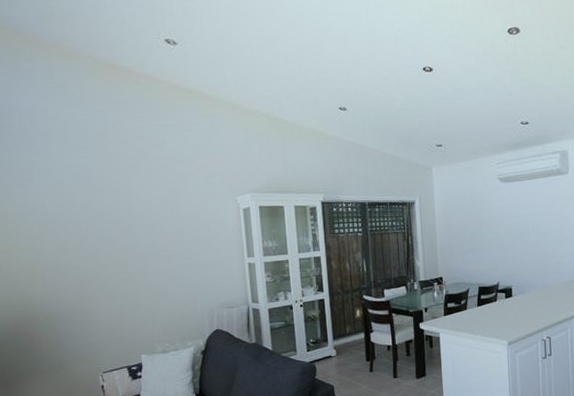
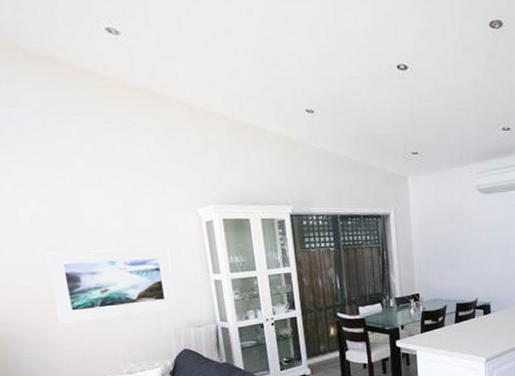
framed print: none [96,232,212,303] -> present [46,247,177,323]

